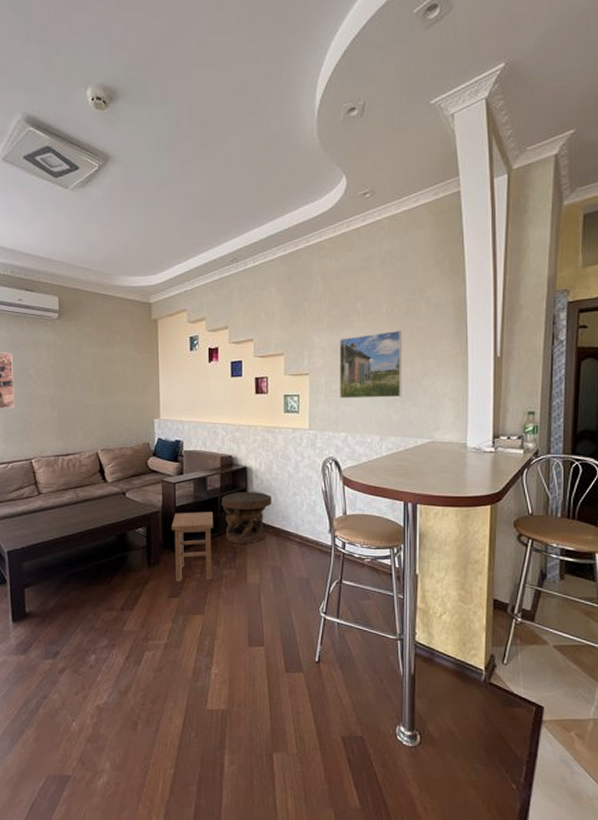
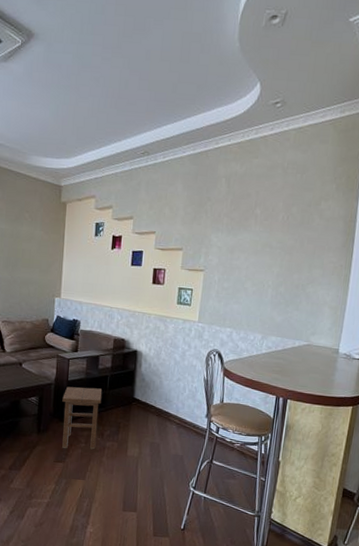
side table: present [221,492,272,544] -> none [110,373,157,421]
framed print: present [339,330,403,399] -> none [230,238,295,301]

